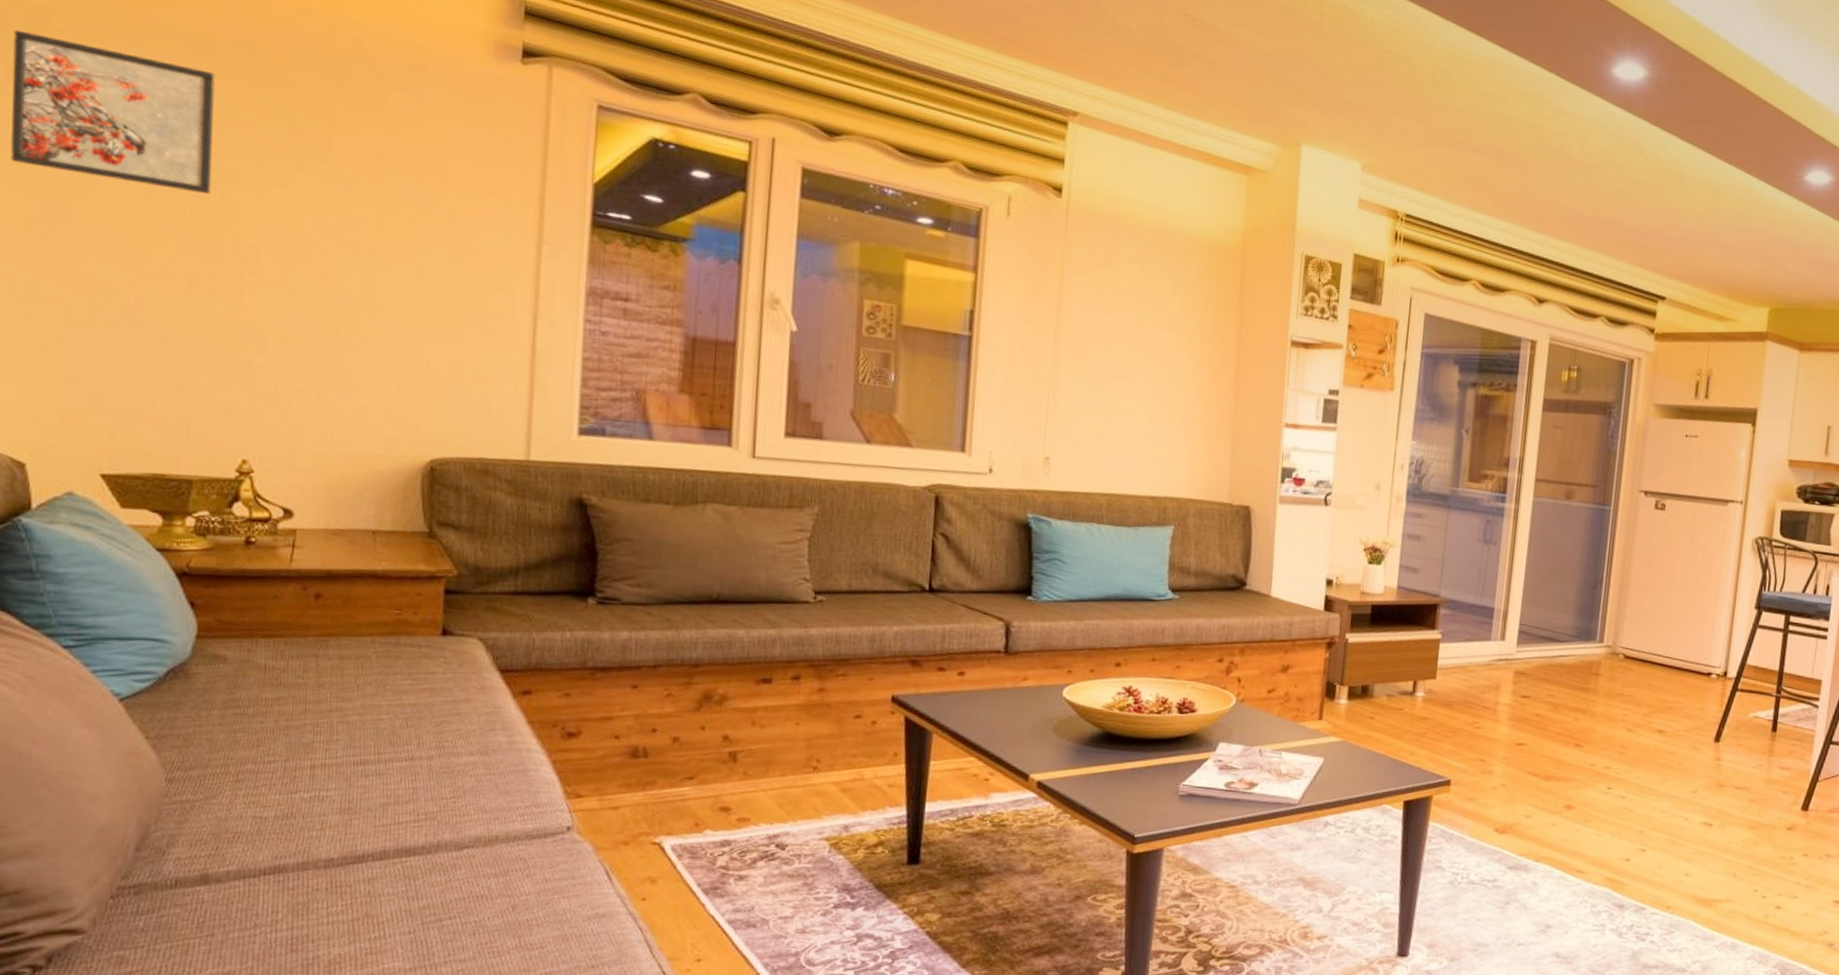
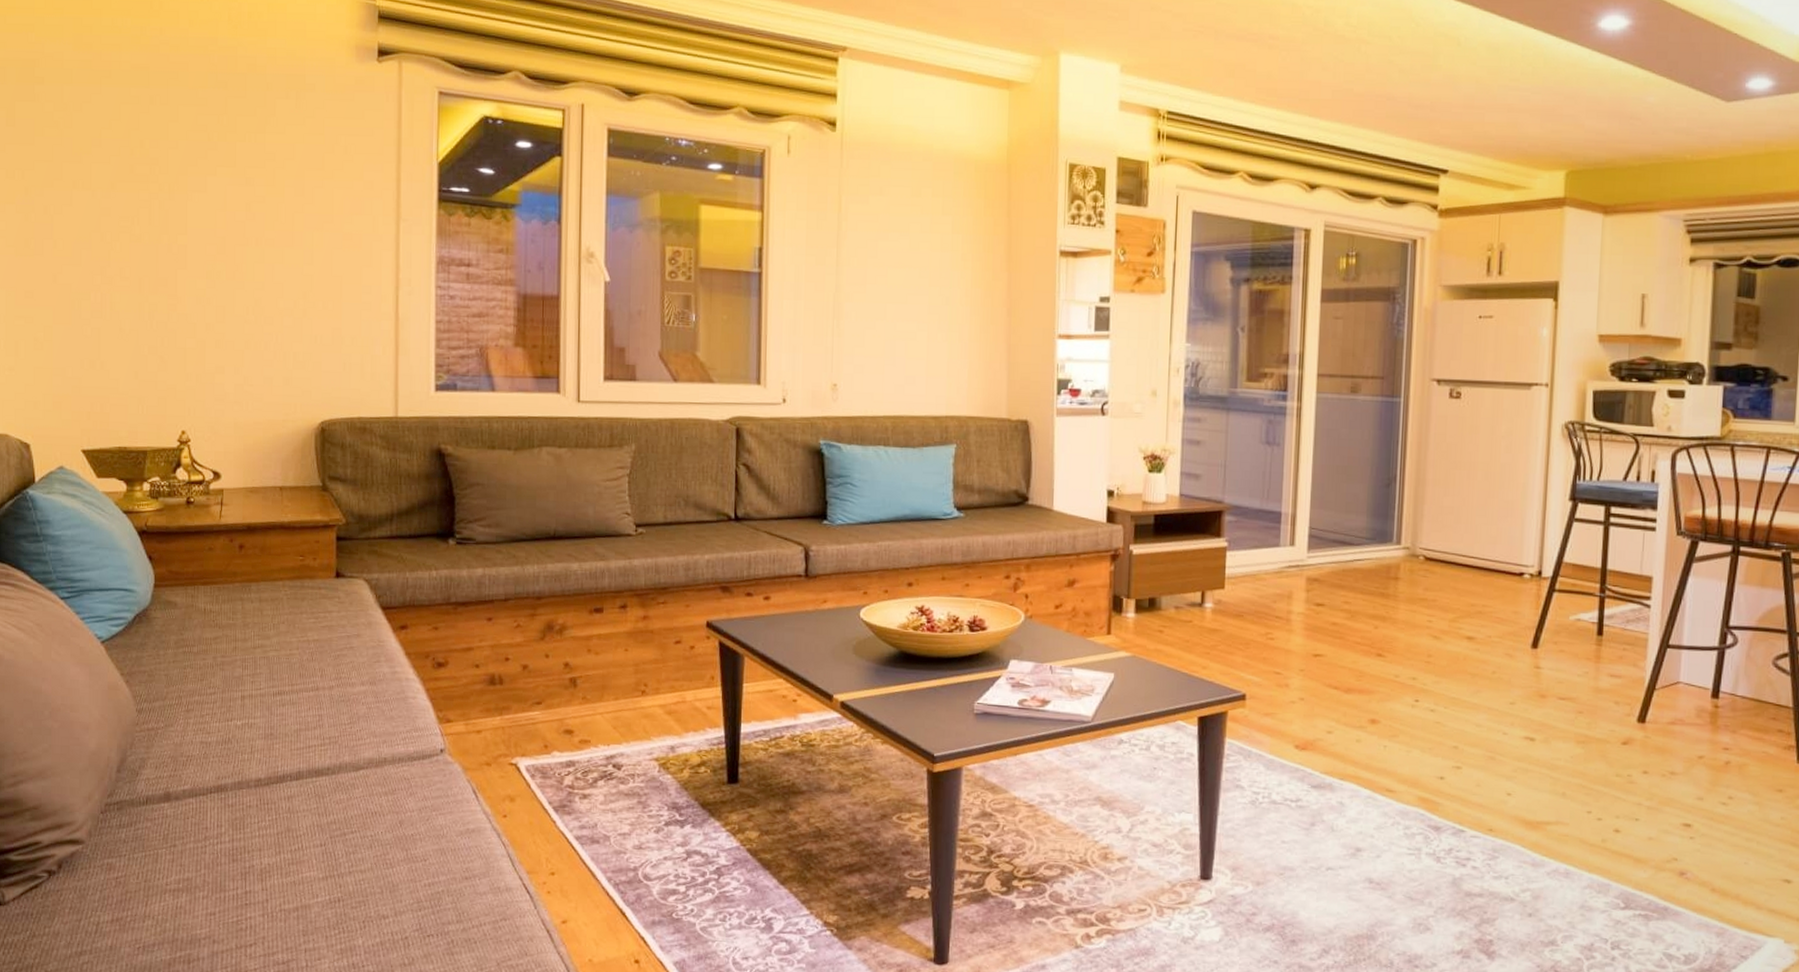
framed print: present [10,29,215,195] -> none [11,82,152,205]

